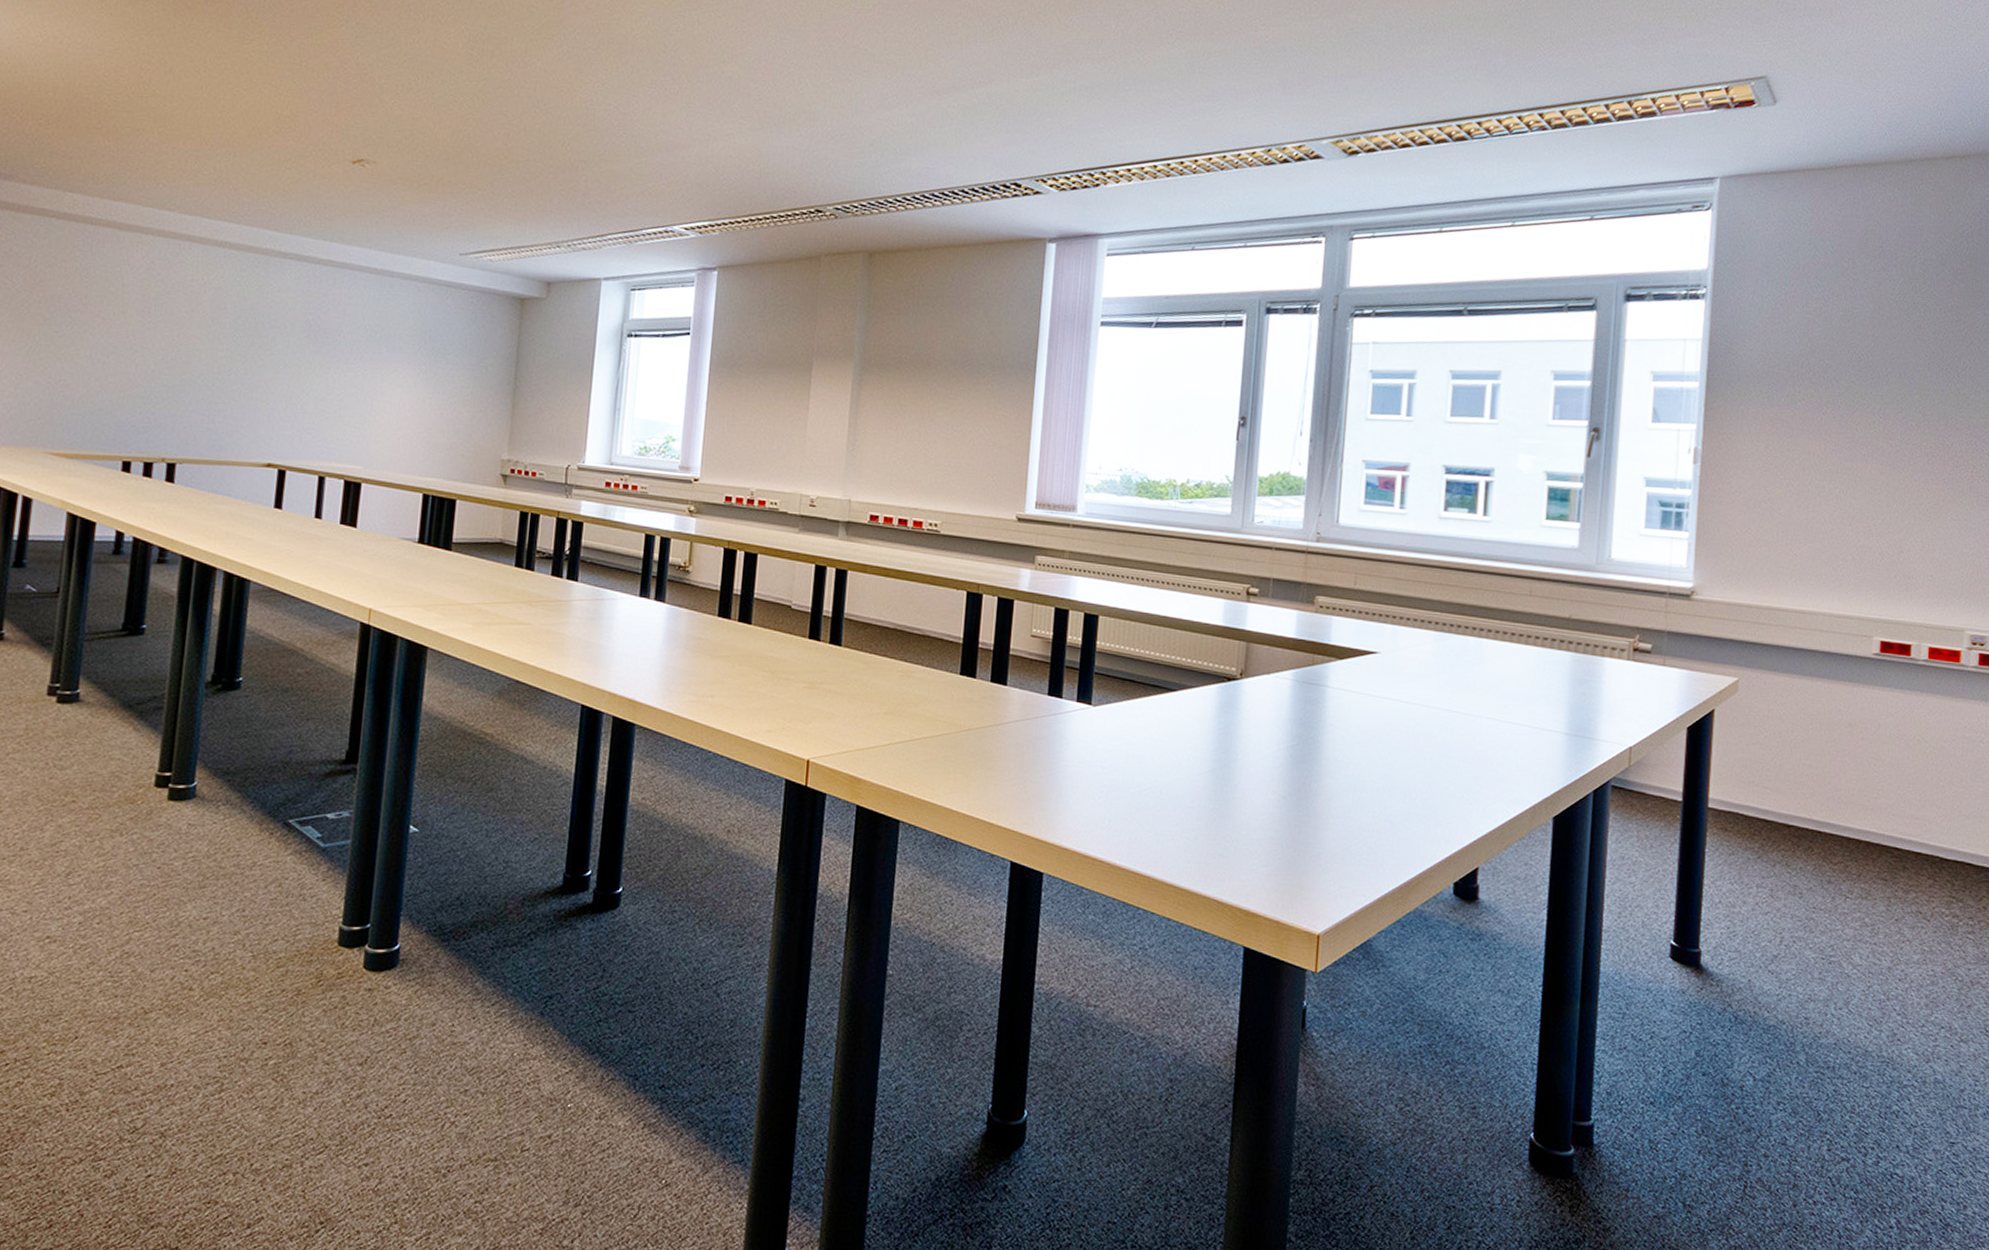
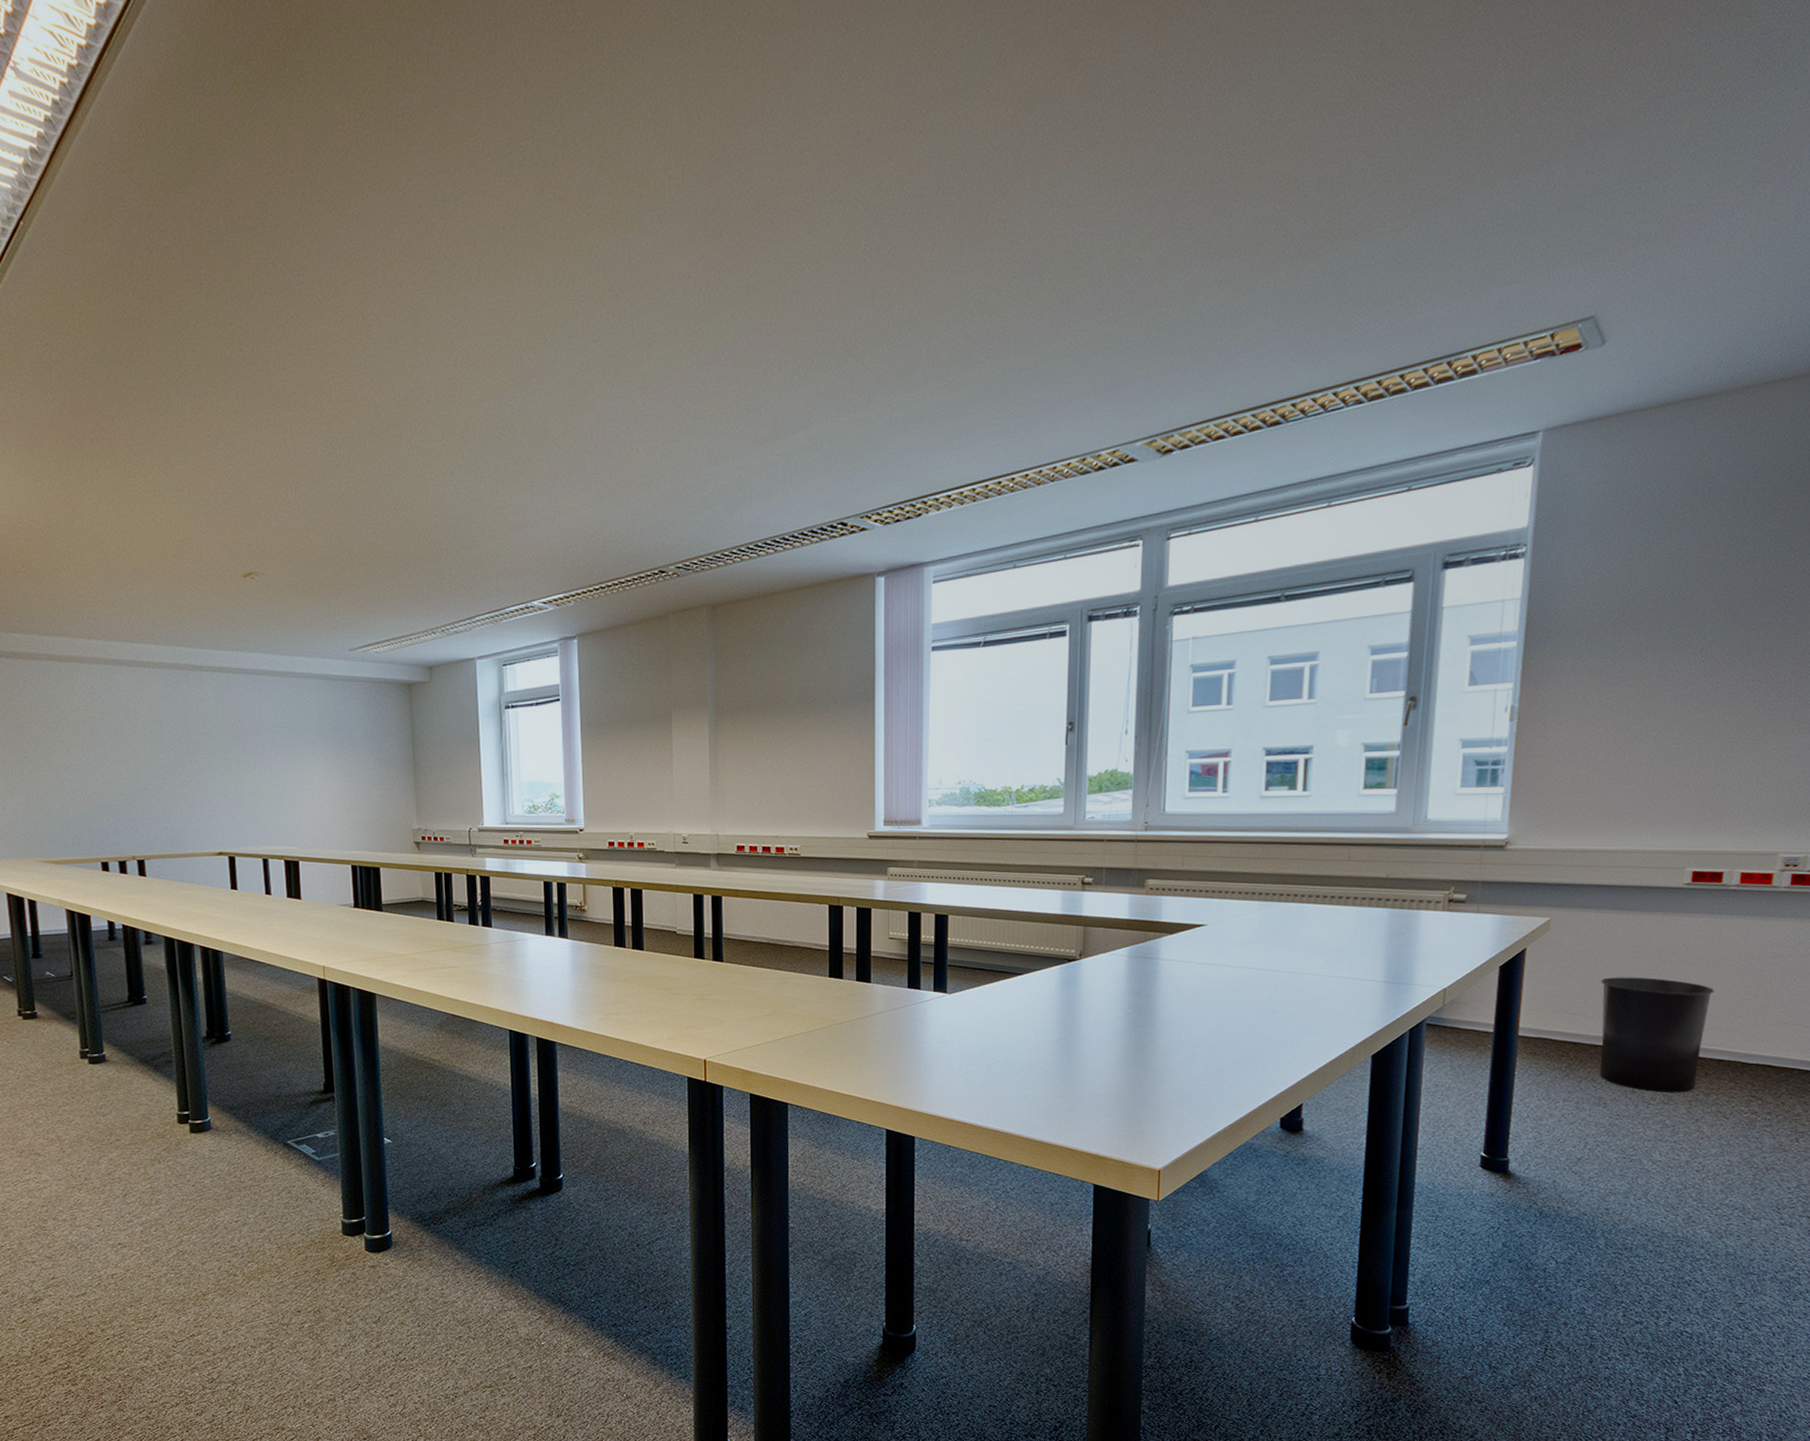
waste bin: none [1792,749,1908,887] -> present [1600,977,1714,1093]

